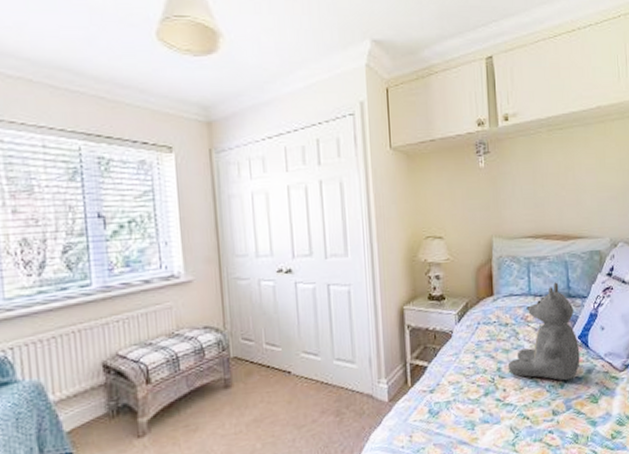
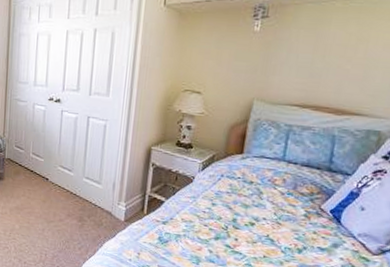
teddy bear: present [507,282,580,381] -> none [244,154,332,248]

